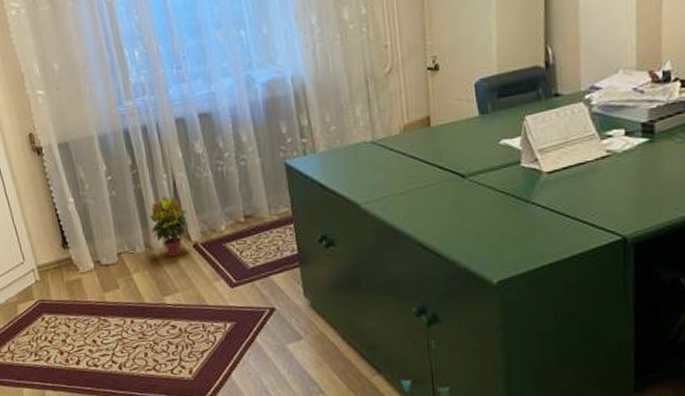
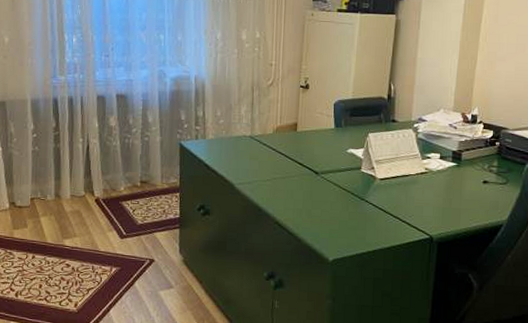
potted plant: present [150,196,190,257] -> none [62,156,95,207]

